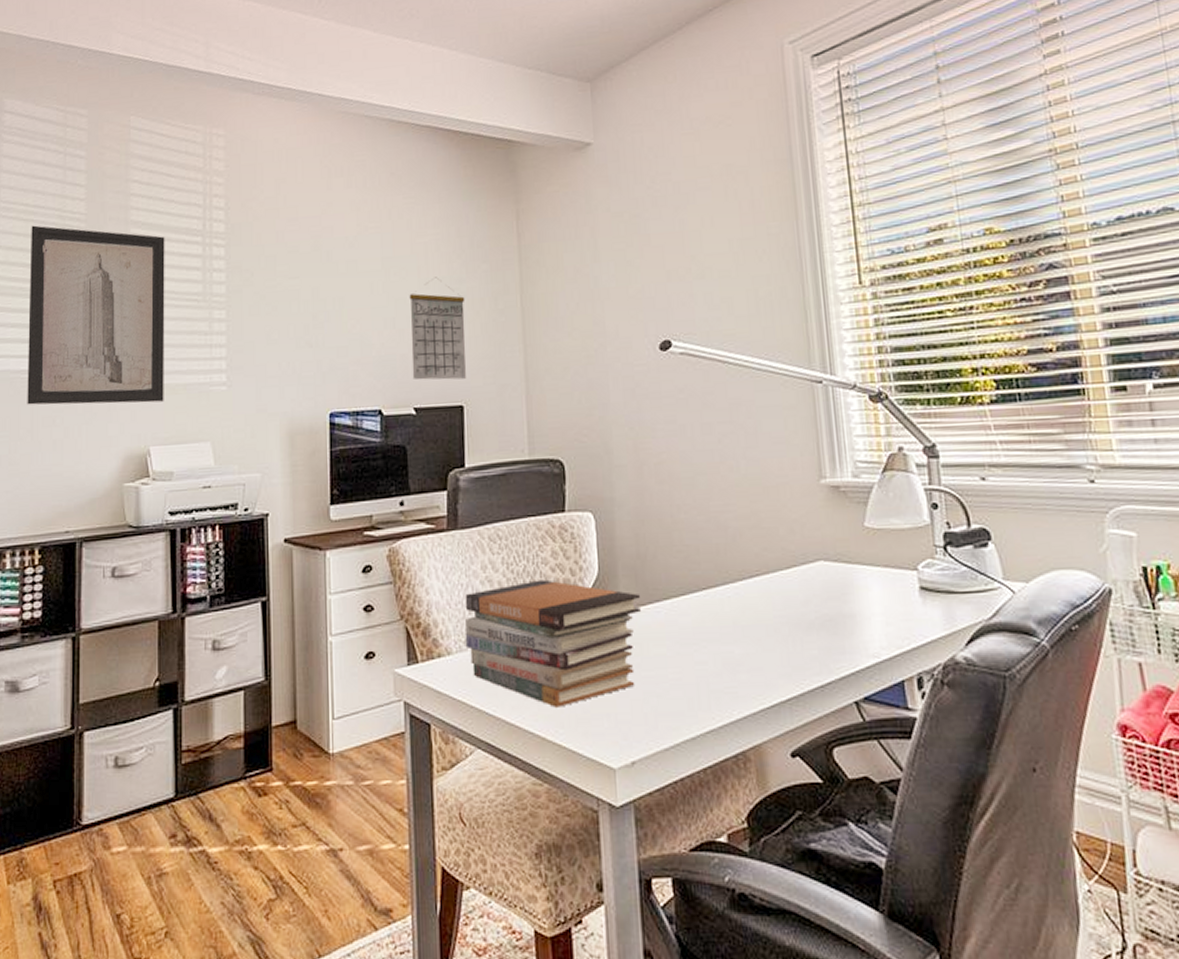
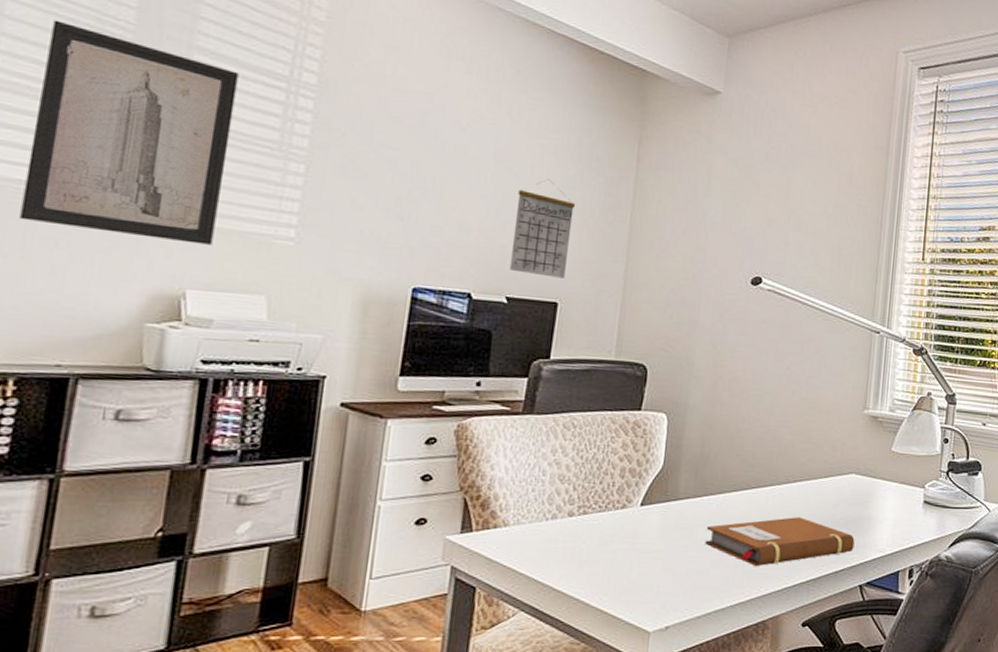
book stack: present [465,579,641,708] -> none [523,467,697,578]
notebook: none [658,620,839,684] -> present [705,517,855,566]

